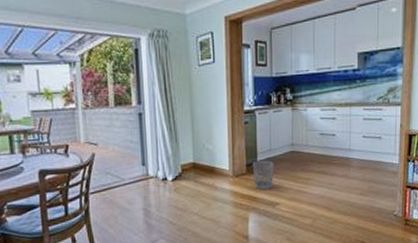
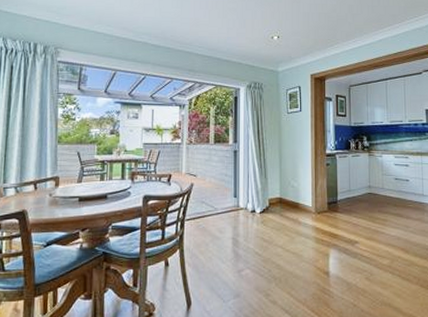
wastebasket: present [252,160,274,190] -> none [333,200,353,228]

